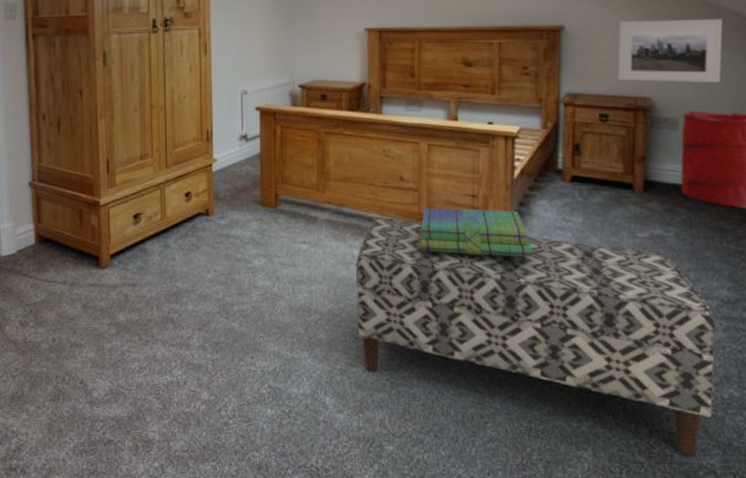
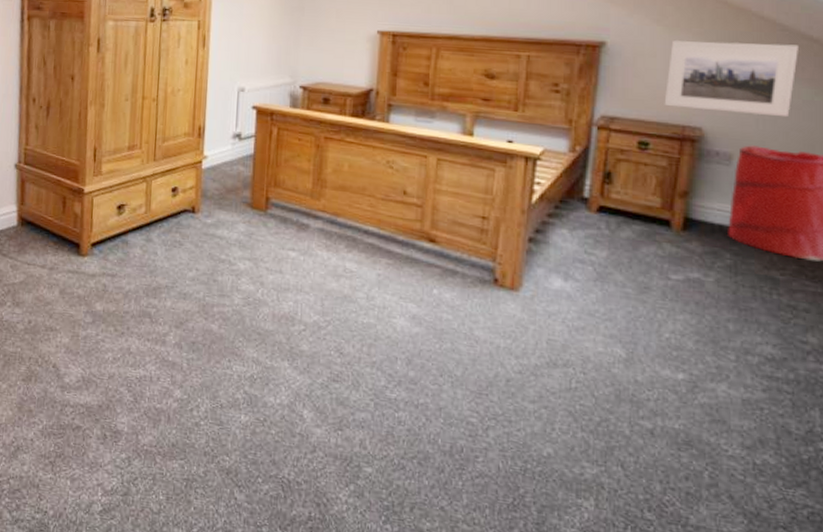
bench: present [356,218,717,456] -> none [342,231,754,521]
stack of books: present [420,208,533,257] -> none [419,226,546,289]

